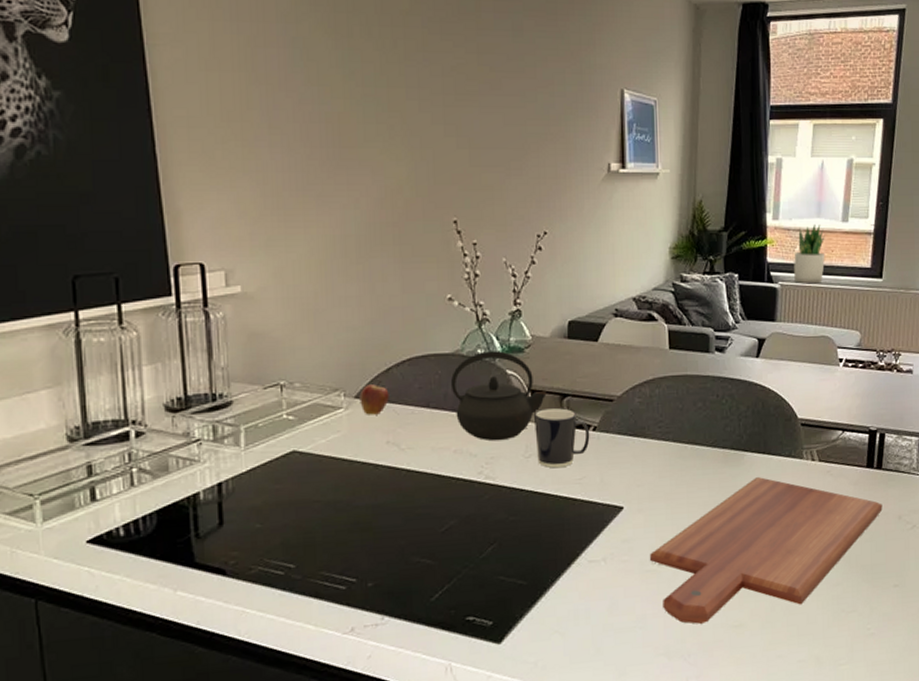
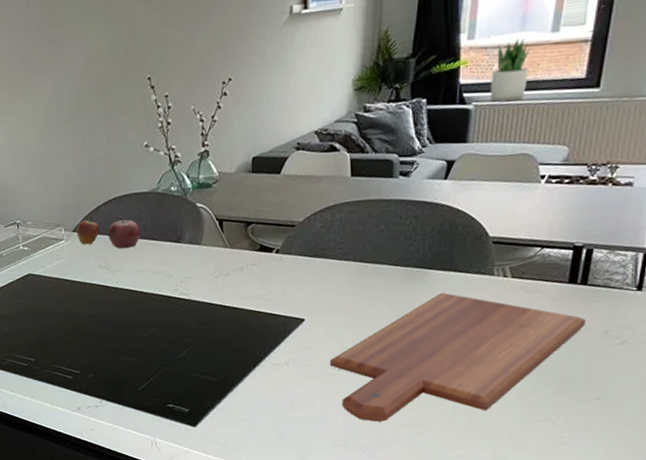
fruit: none [400,380,440,421] -> present [108,215,141,248]
kettle: present [451,351,547,441] -> none [149,187,233,264]
mug: present [534,407,590,468] -> none [222,234,273,286]

